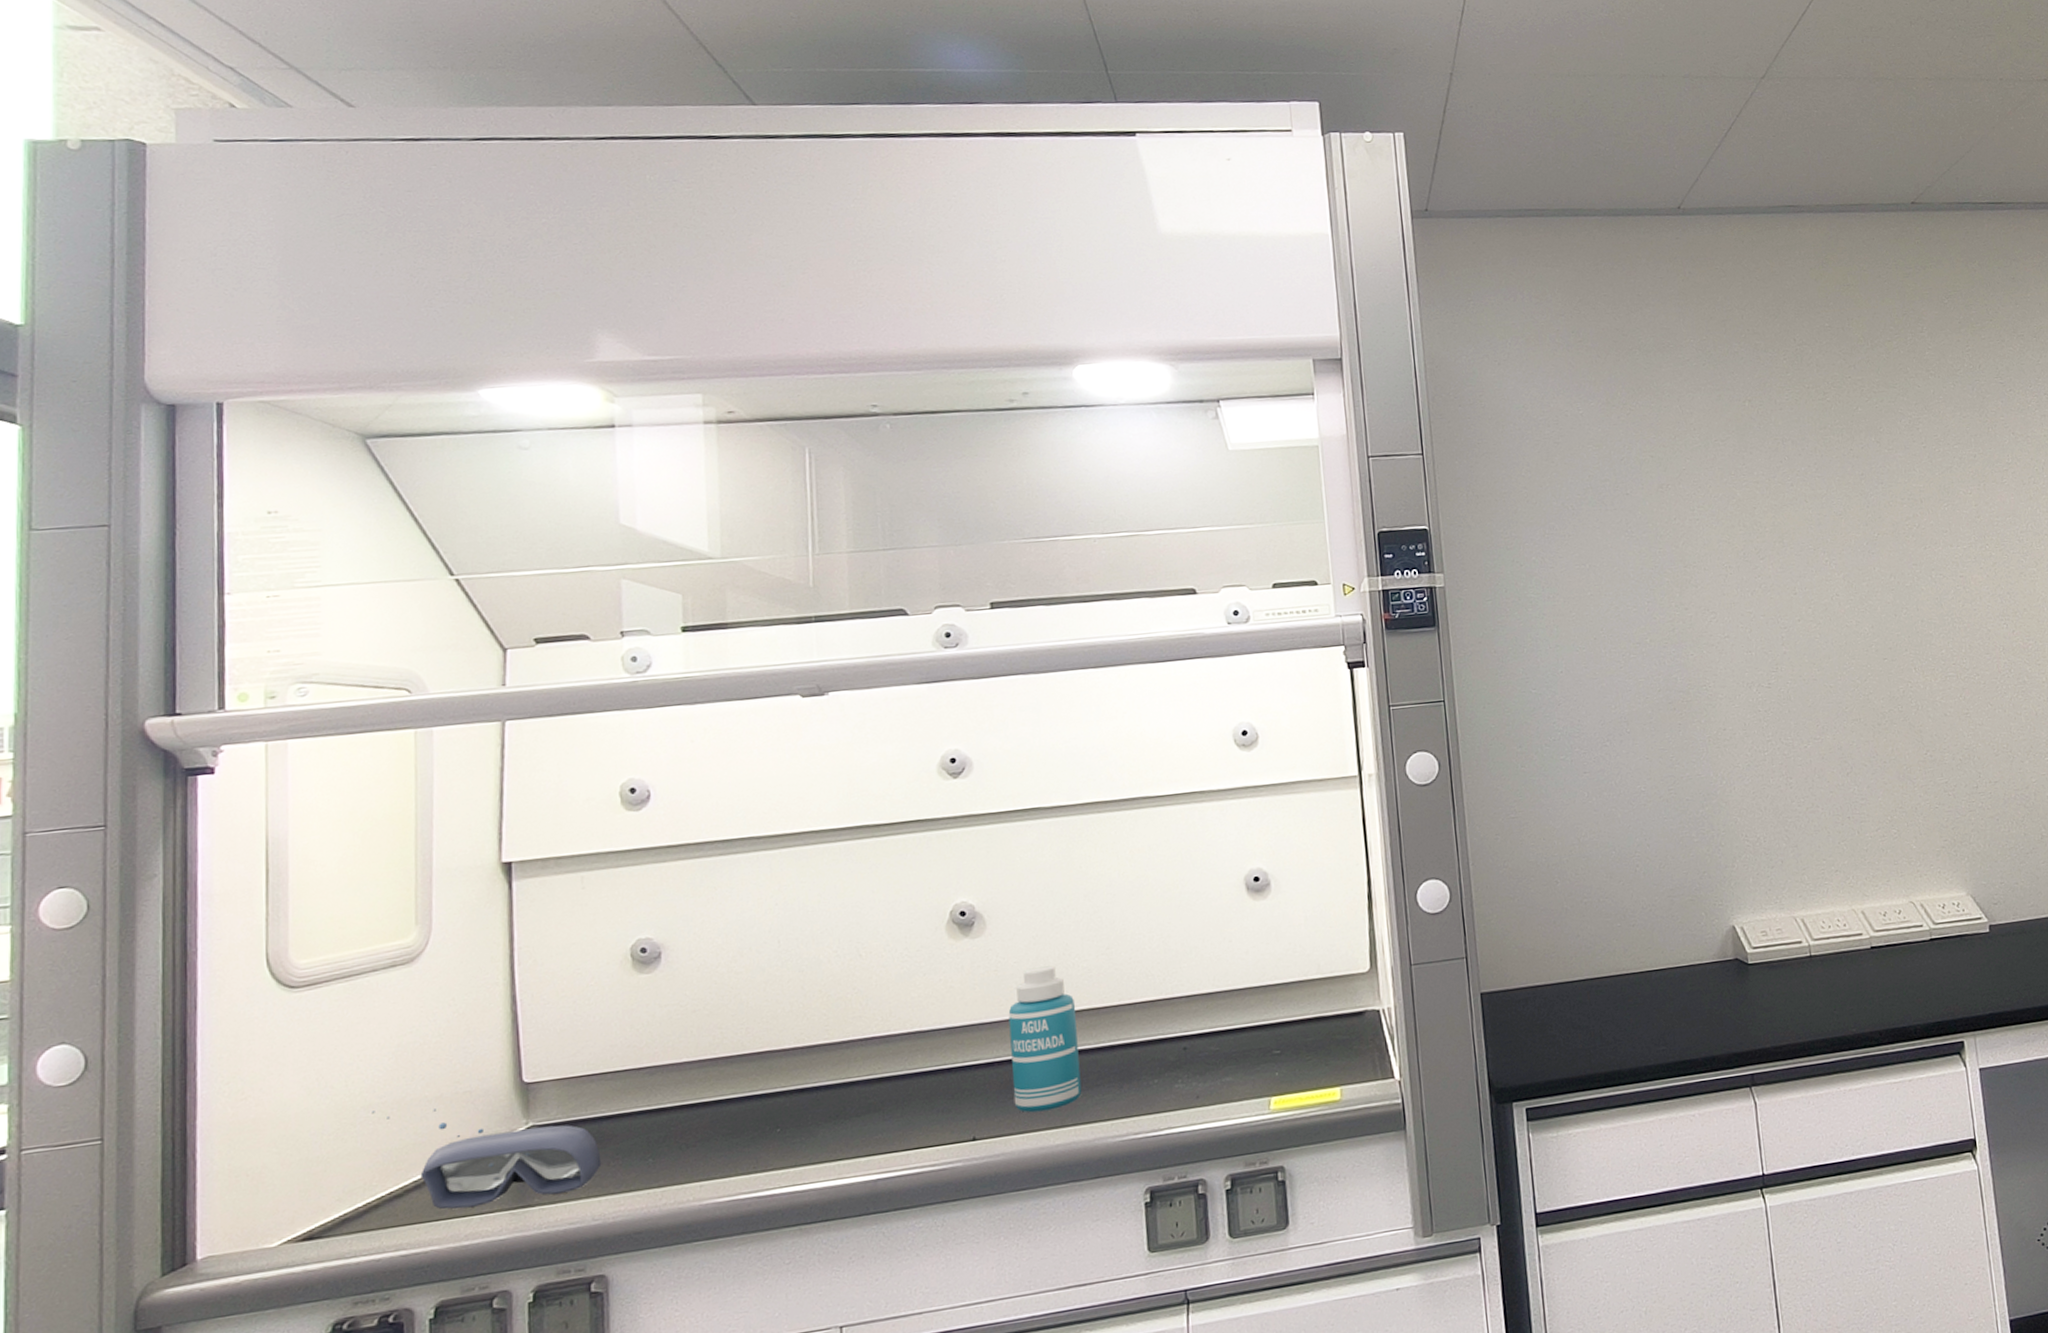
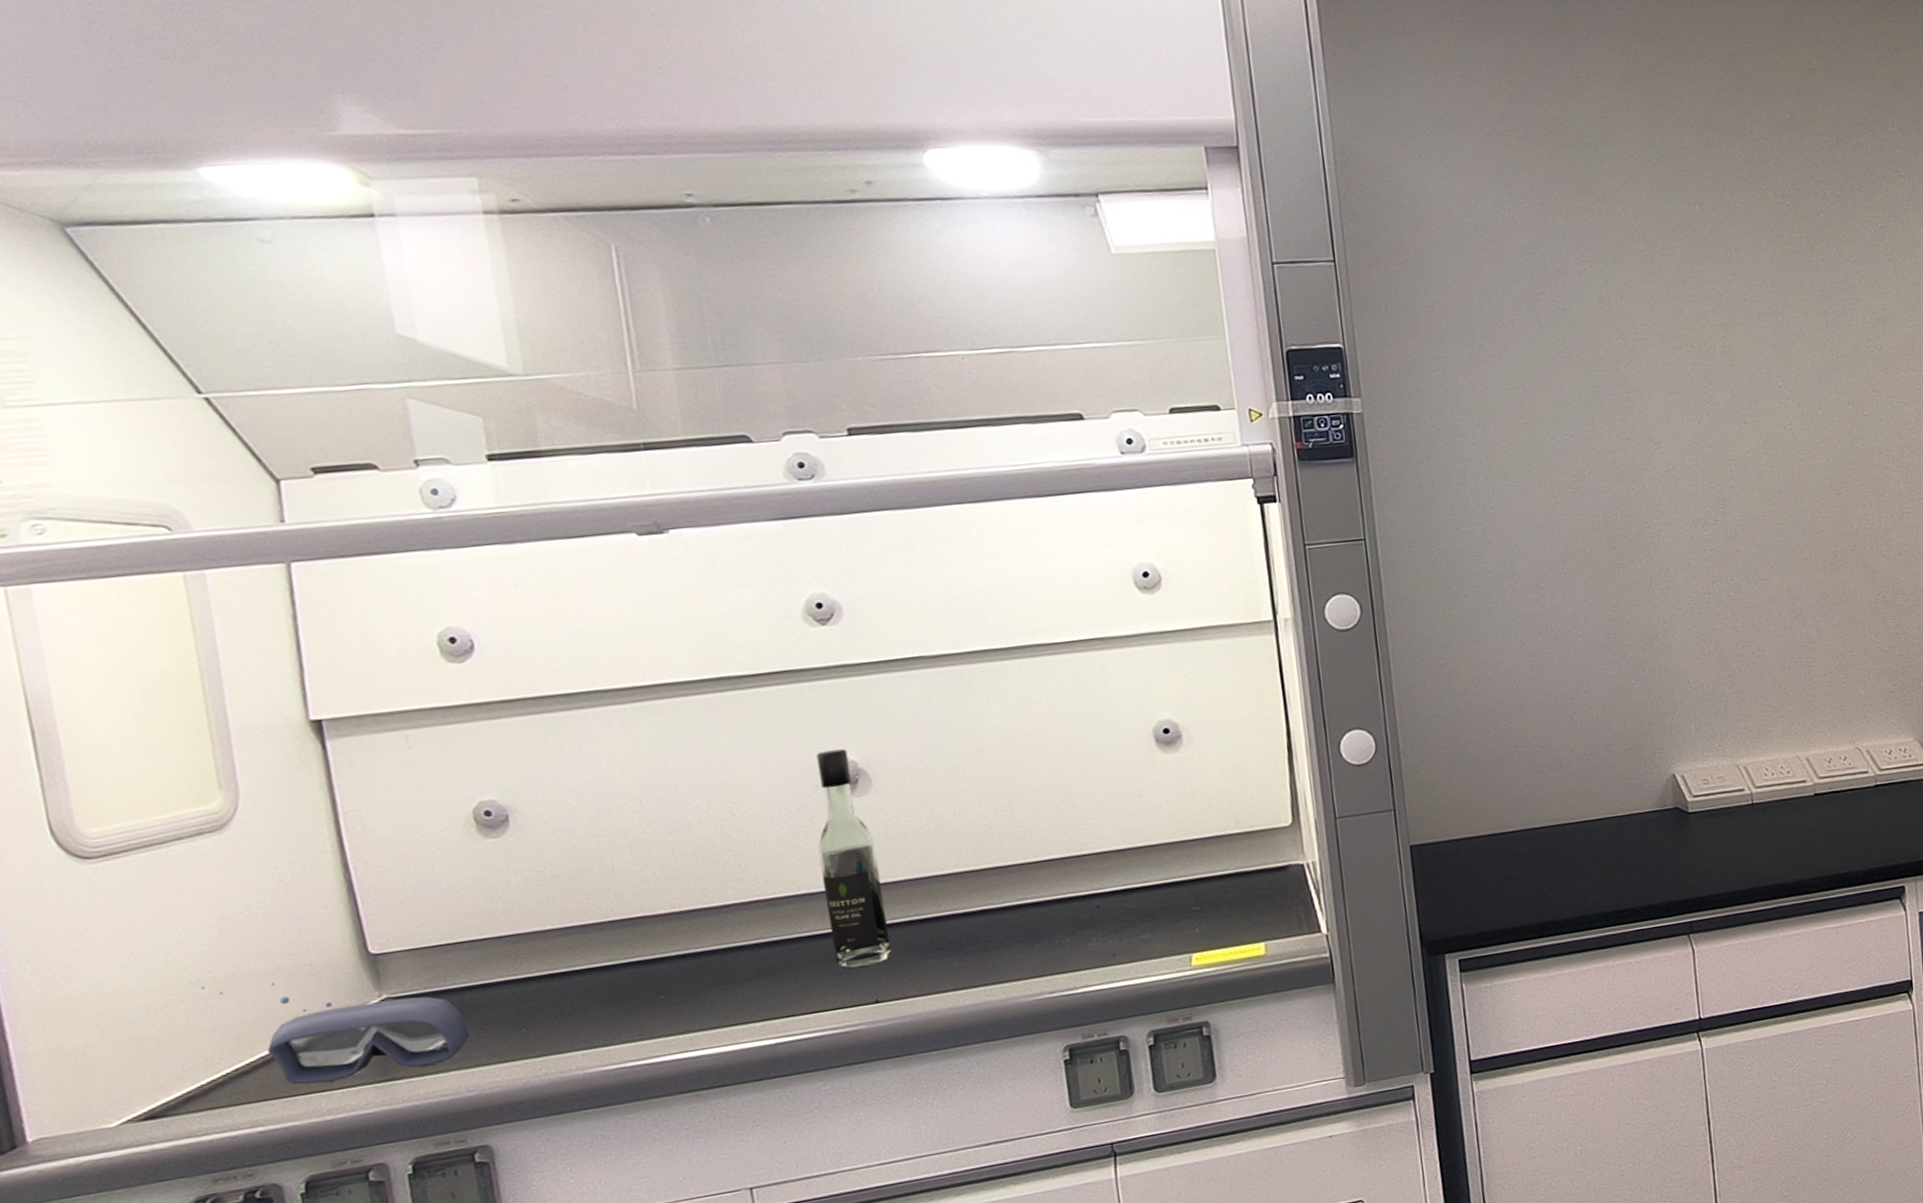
bottle: none [932,893,992,1106] -> present [816,749,892,969]
bottle: present [1008,966,1082,1113] -> none [903,824,990,974]

